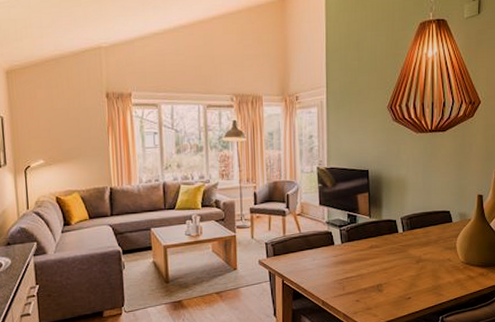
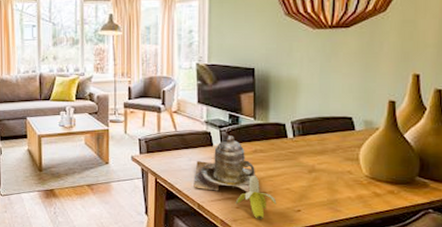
teapot: none [318,233,373,287] -> present [194,134,256,192]
banana: none [355,270,391,310] -> present [235,176,277,220]

